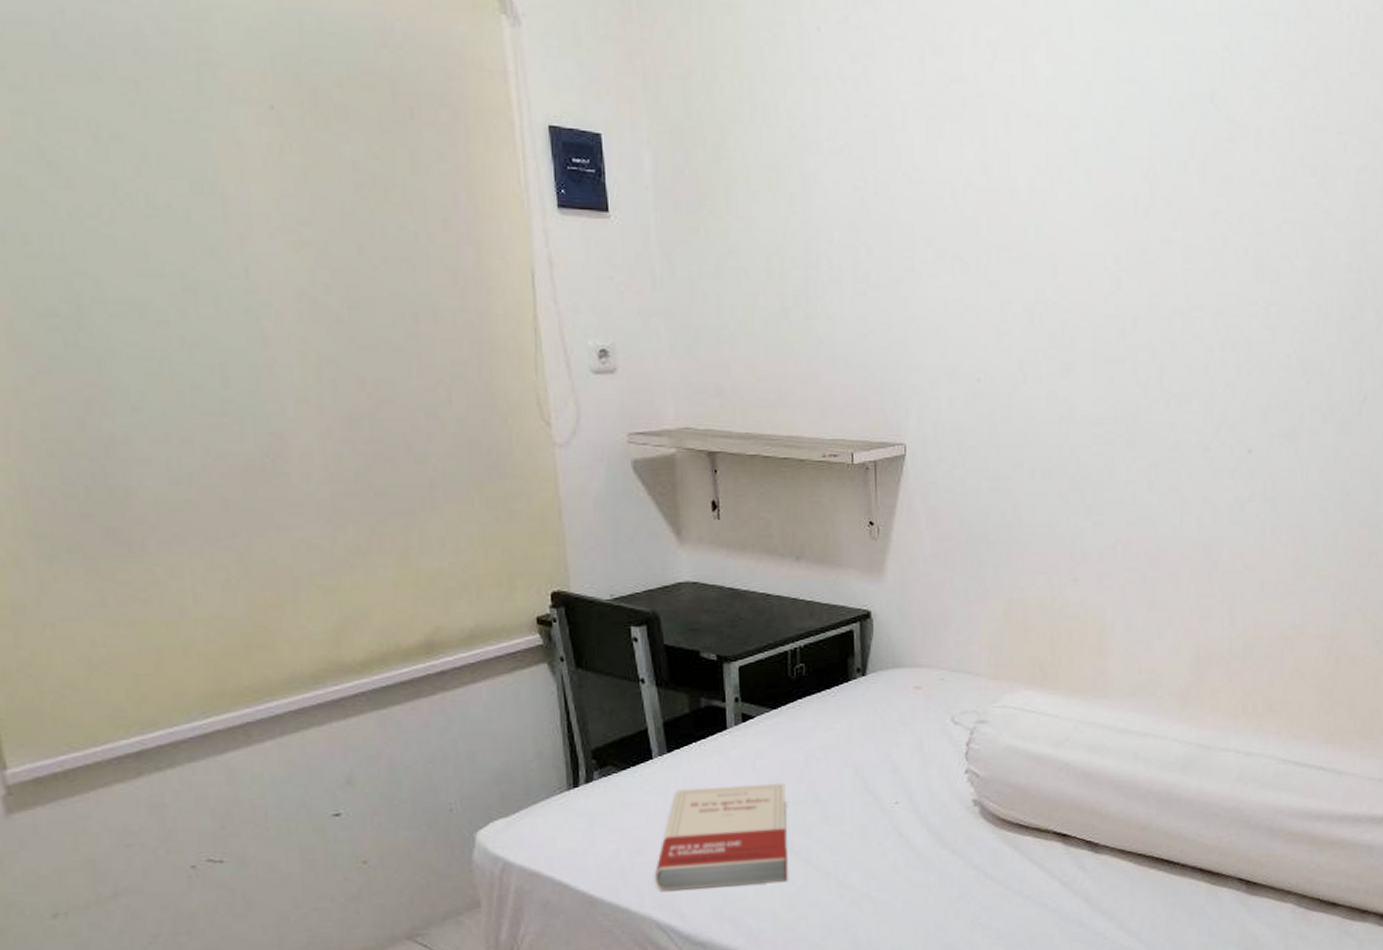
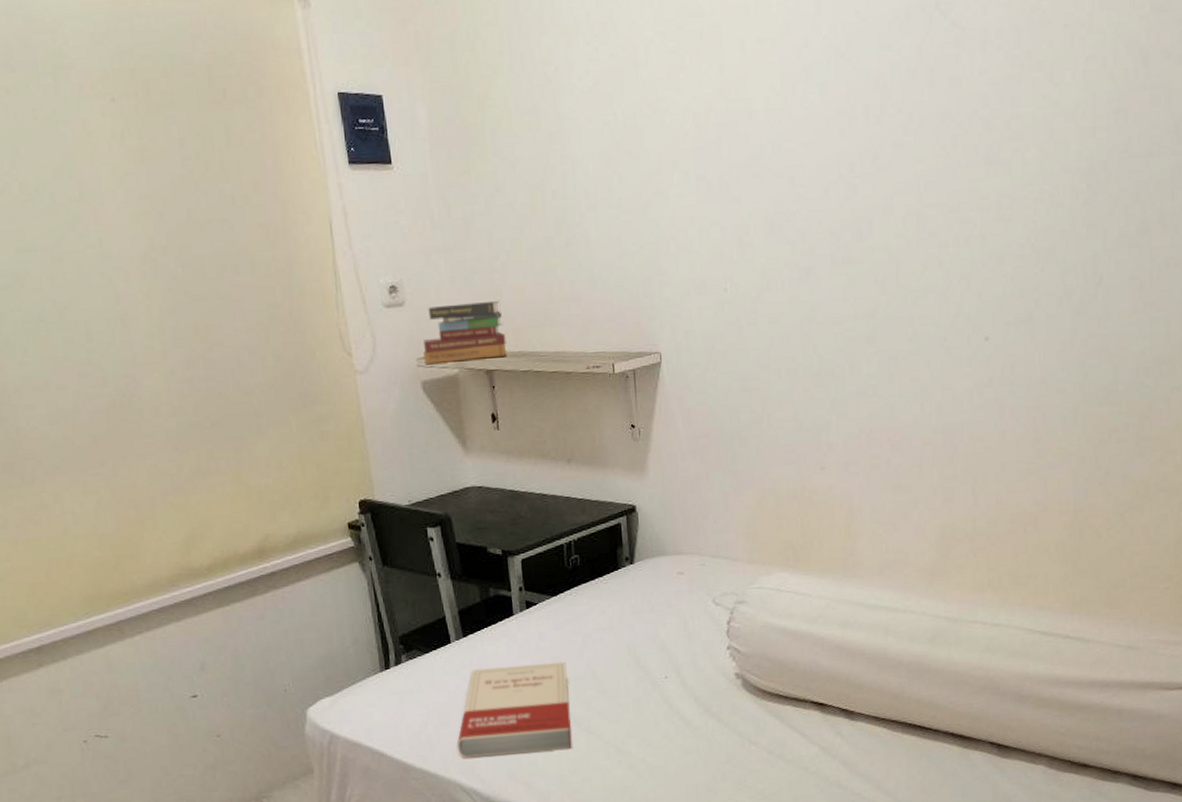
books: none [636,374,733,442] -> present [423,300,507,365]

